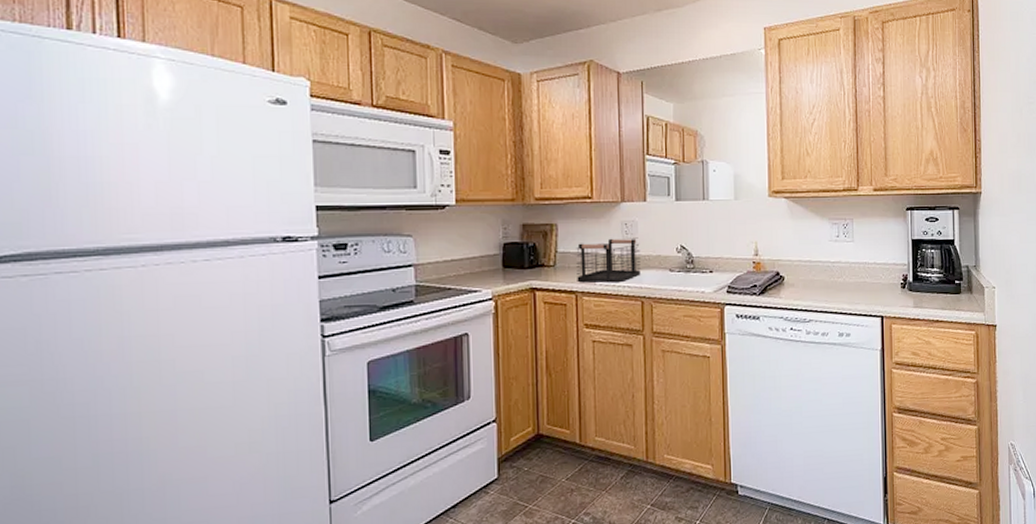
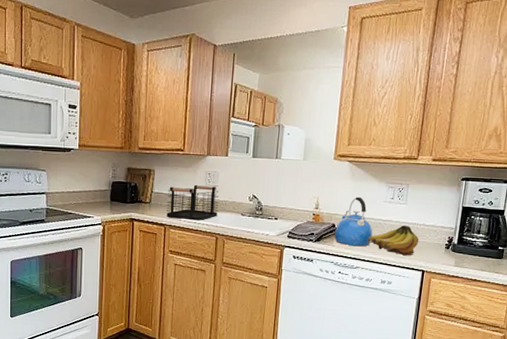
kettle: none [780,237,822,296] -> present [334,196,373,247]
fruit: none [817,266,873,301] -> present [367,225,419,256]

